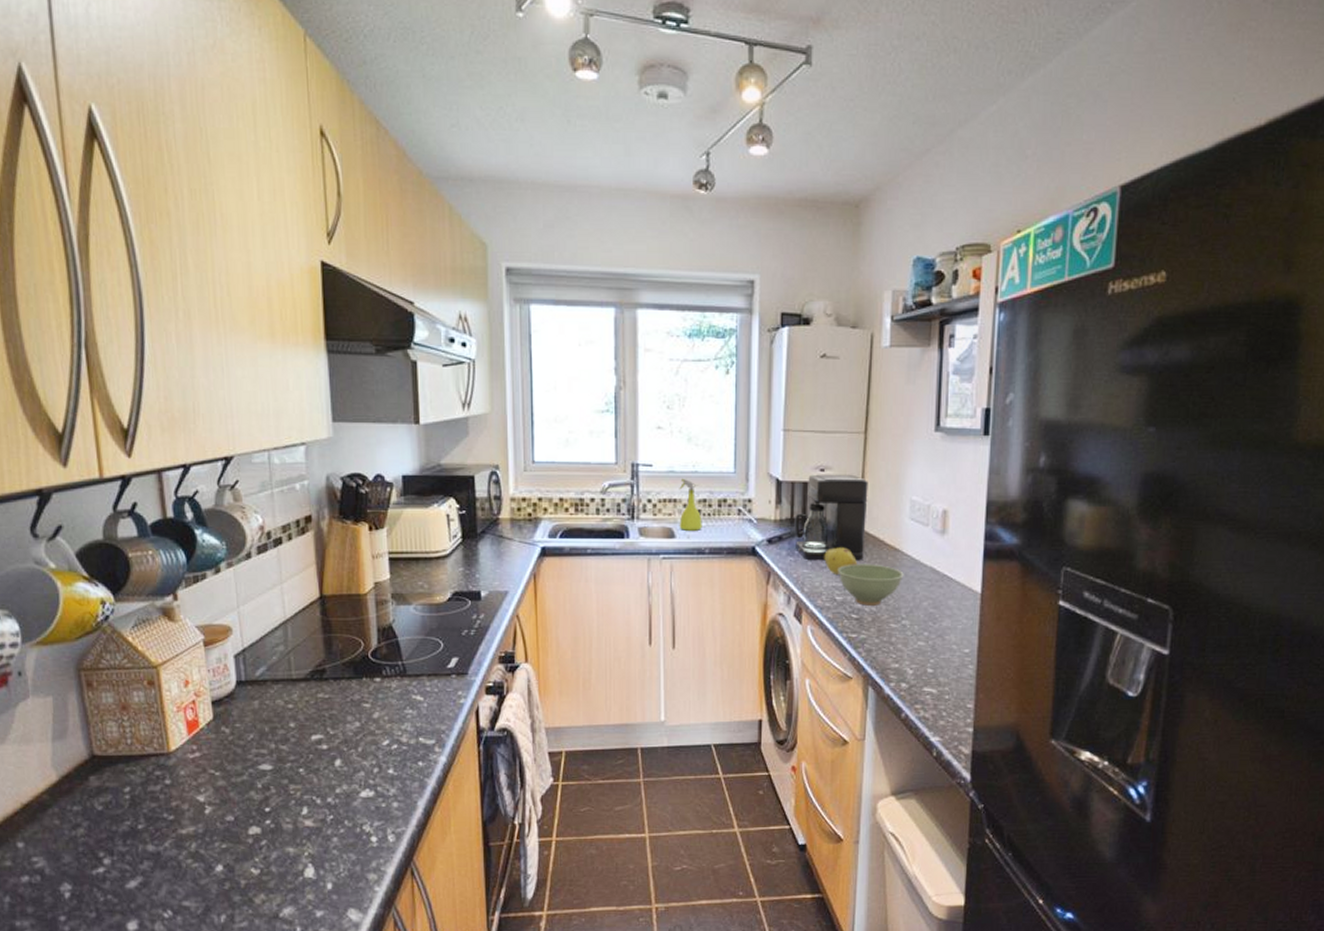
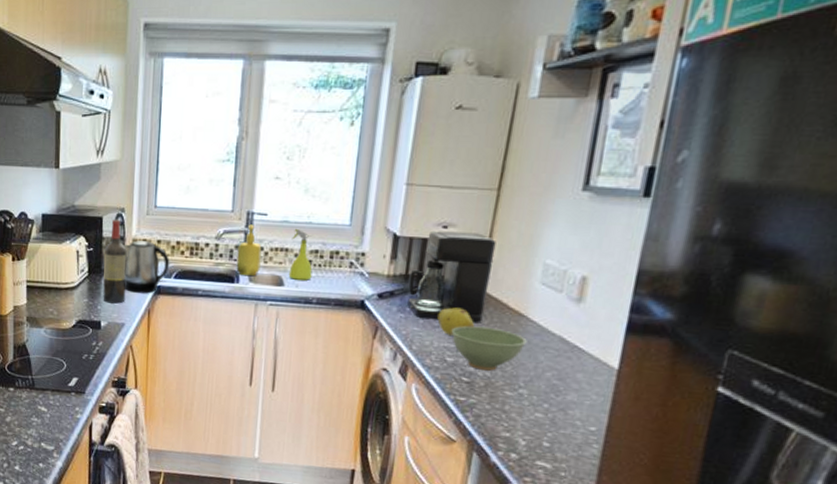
wine bottle: none [478,477,507,570] -> present [103,219,127,304]
kettle: none [501,500,554,556] -> present [123,240,170,293]
soap dispenser: none [625,476,650,530] -> present [236,224,262,277]

